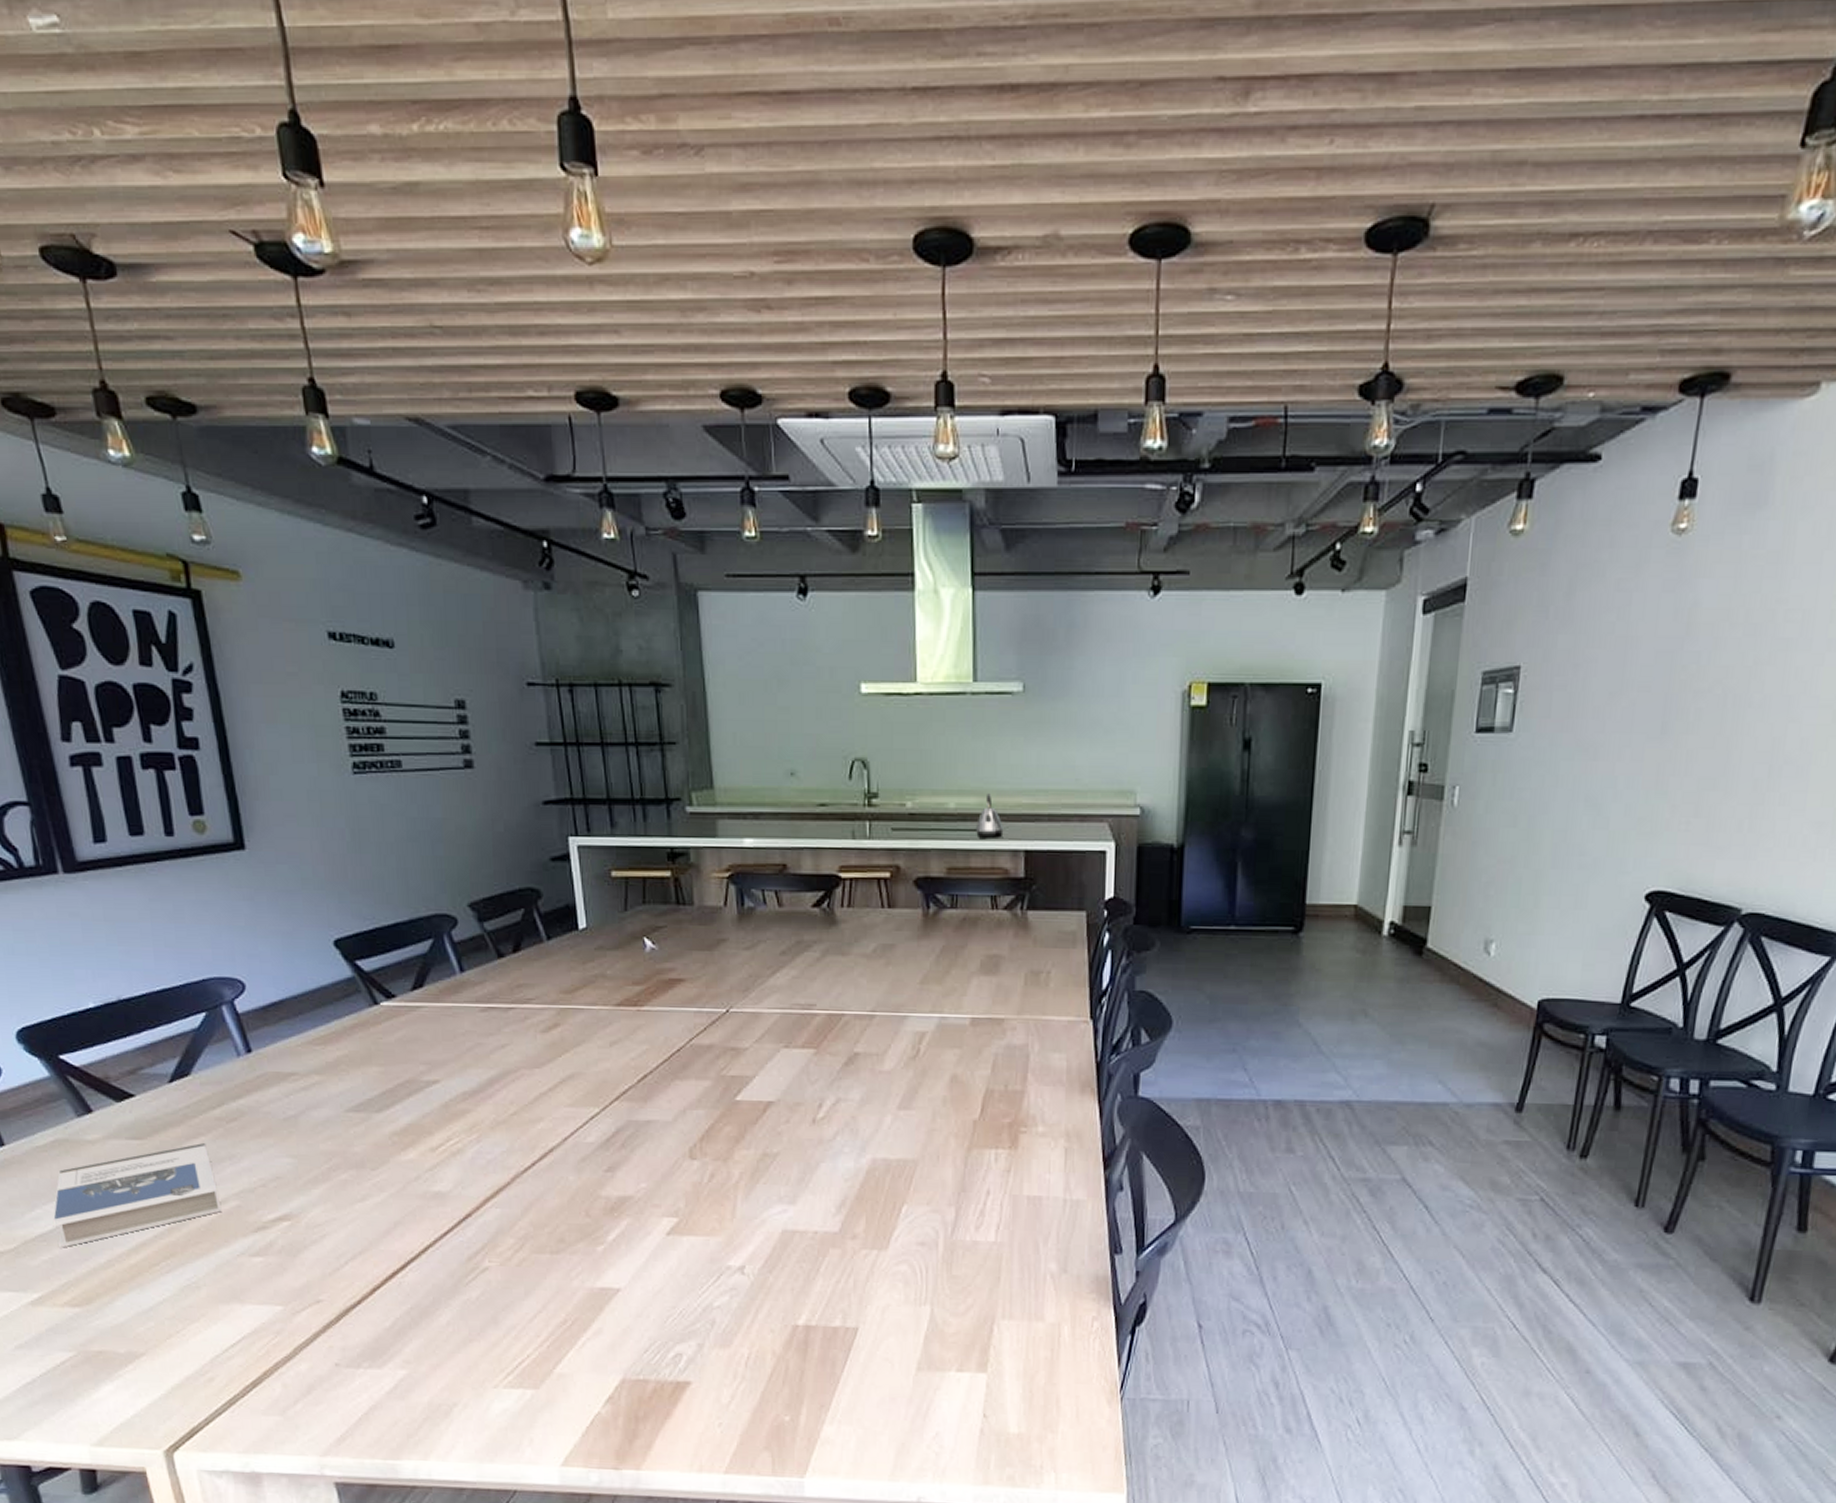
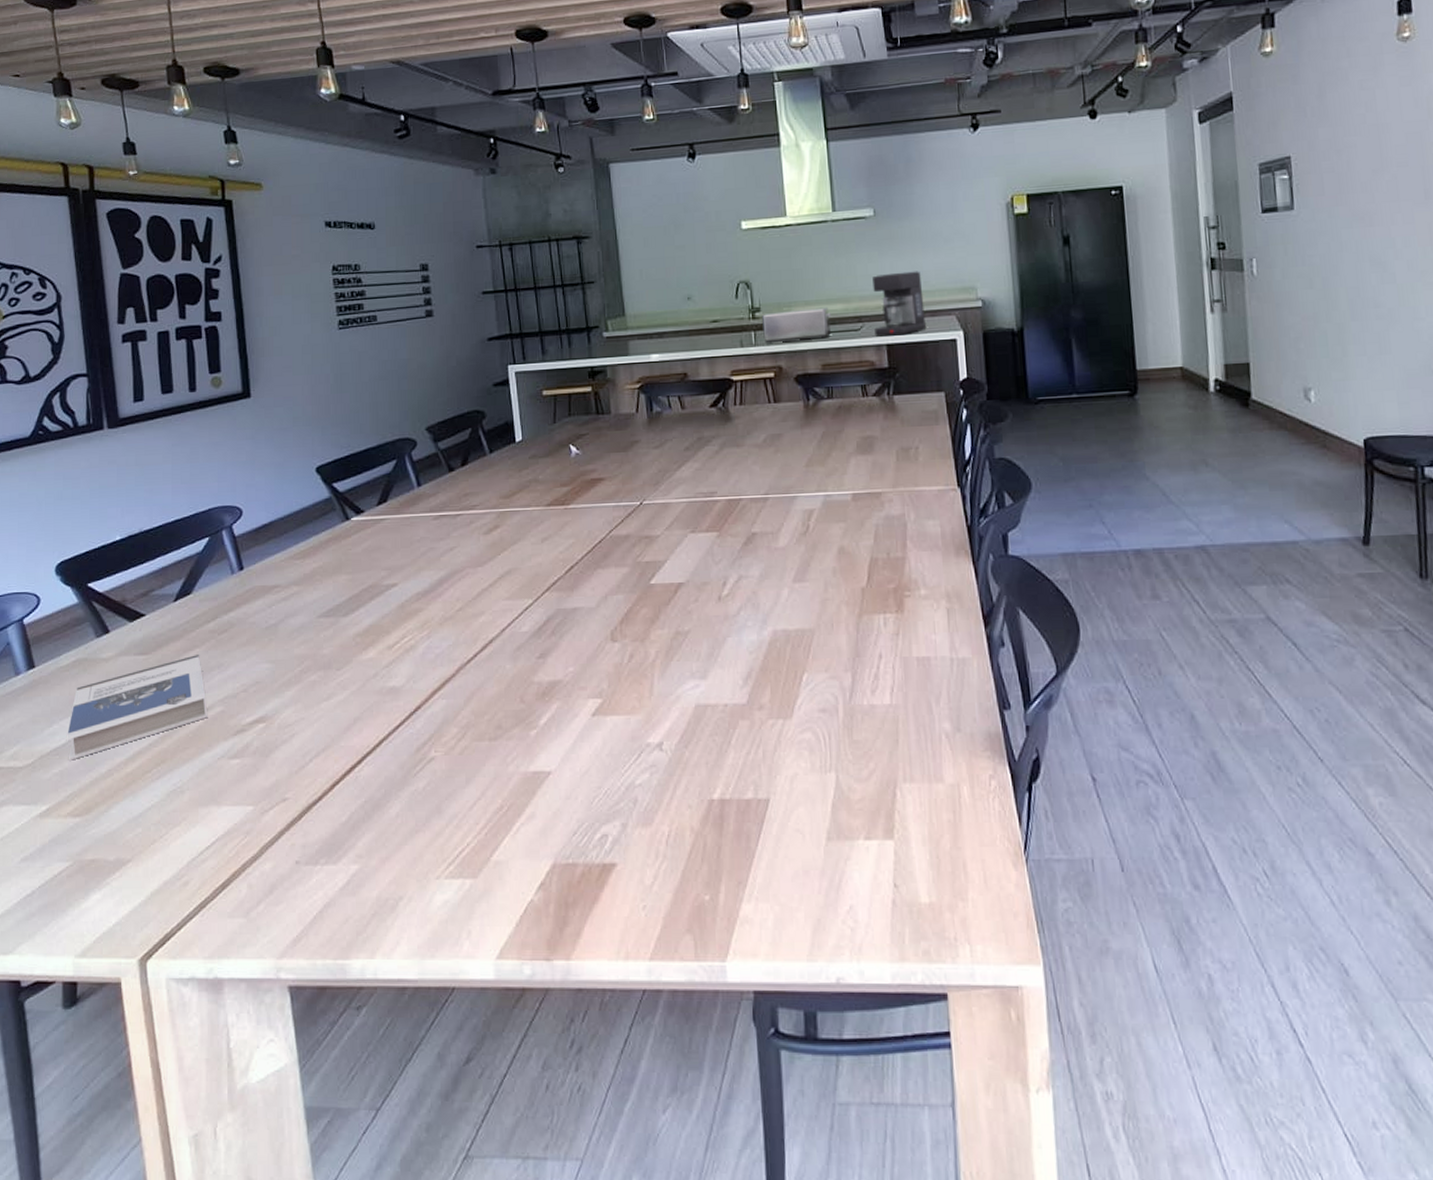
toaster: none [878,799,962,838] -> present [761,307,831,344]
kettle: present [975,793,1004,840] -> none [843,300,868,339]
coffee maker: none [1012,765,1074,841] -> present [872,271,927,337]

